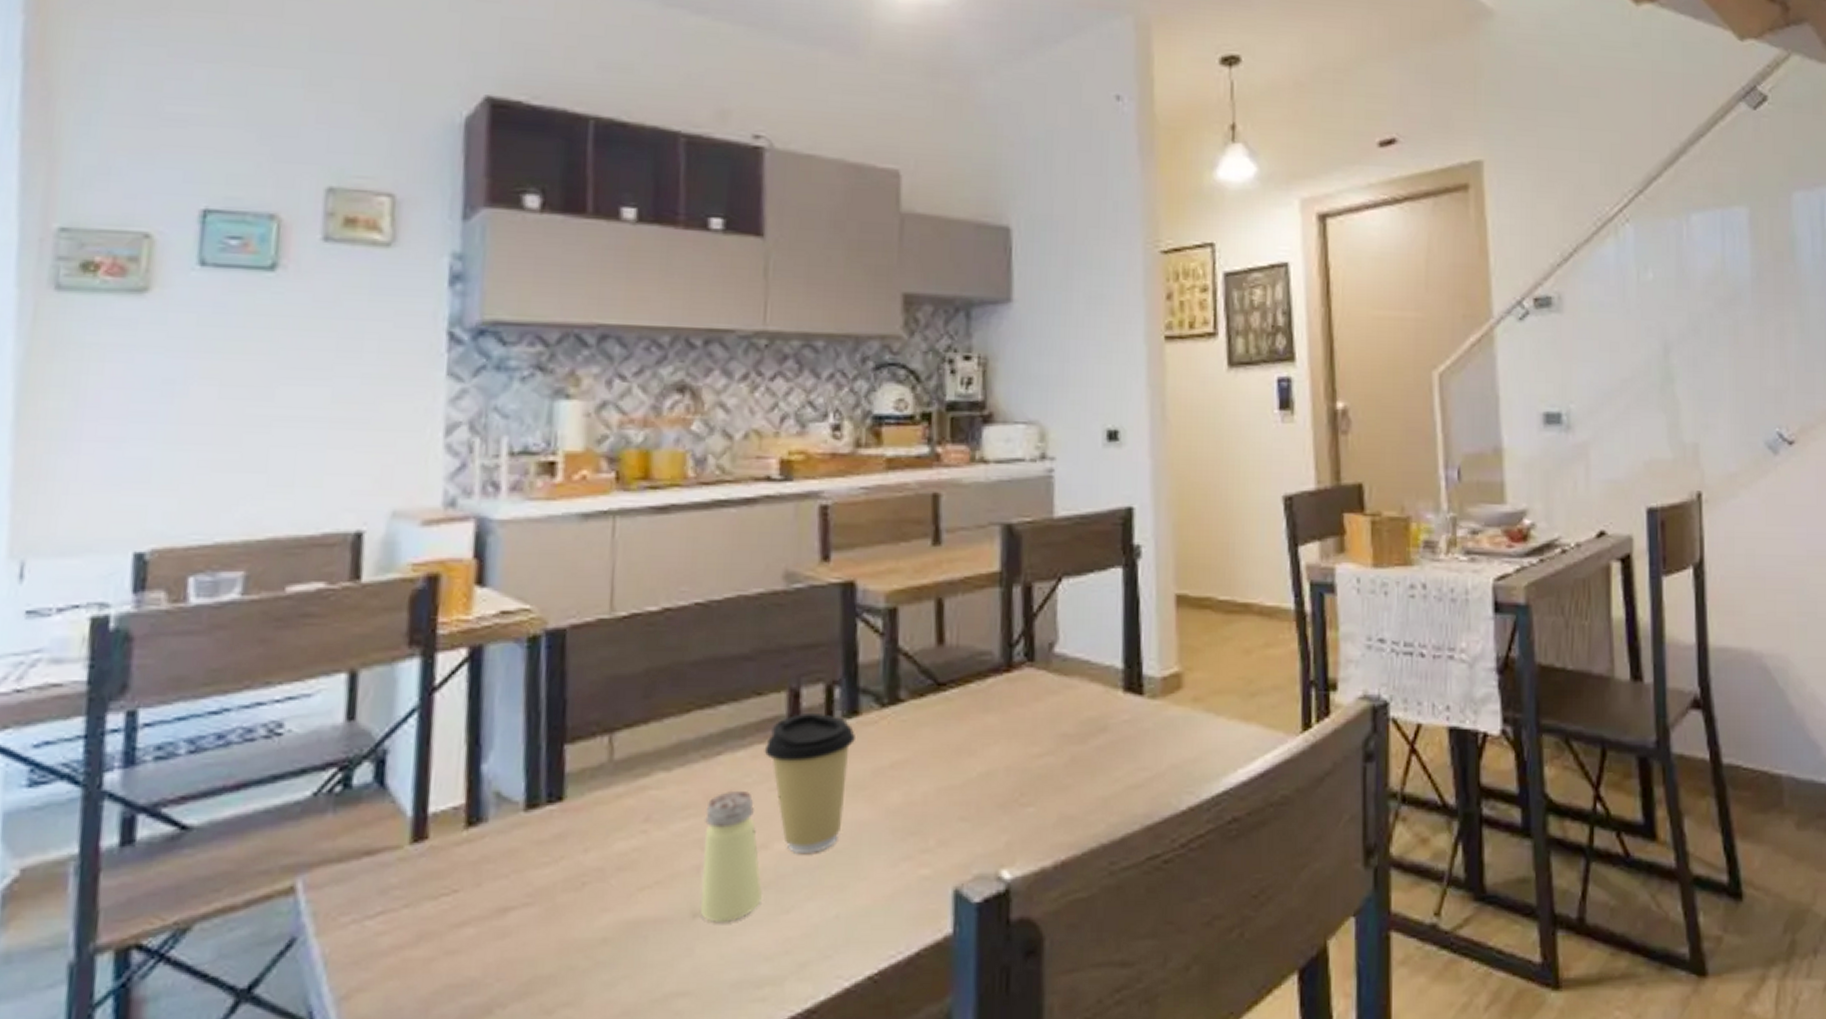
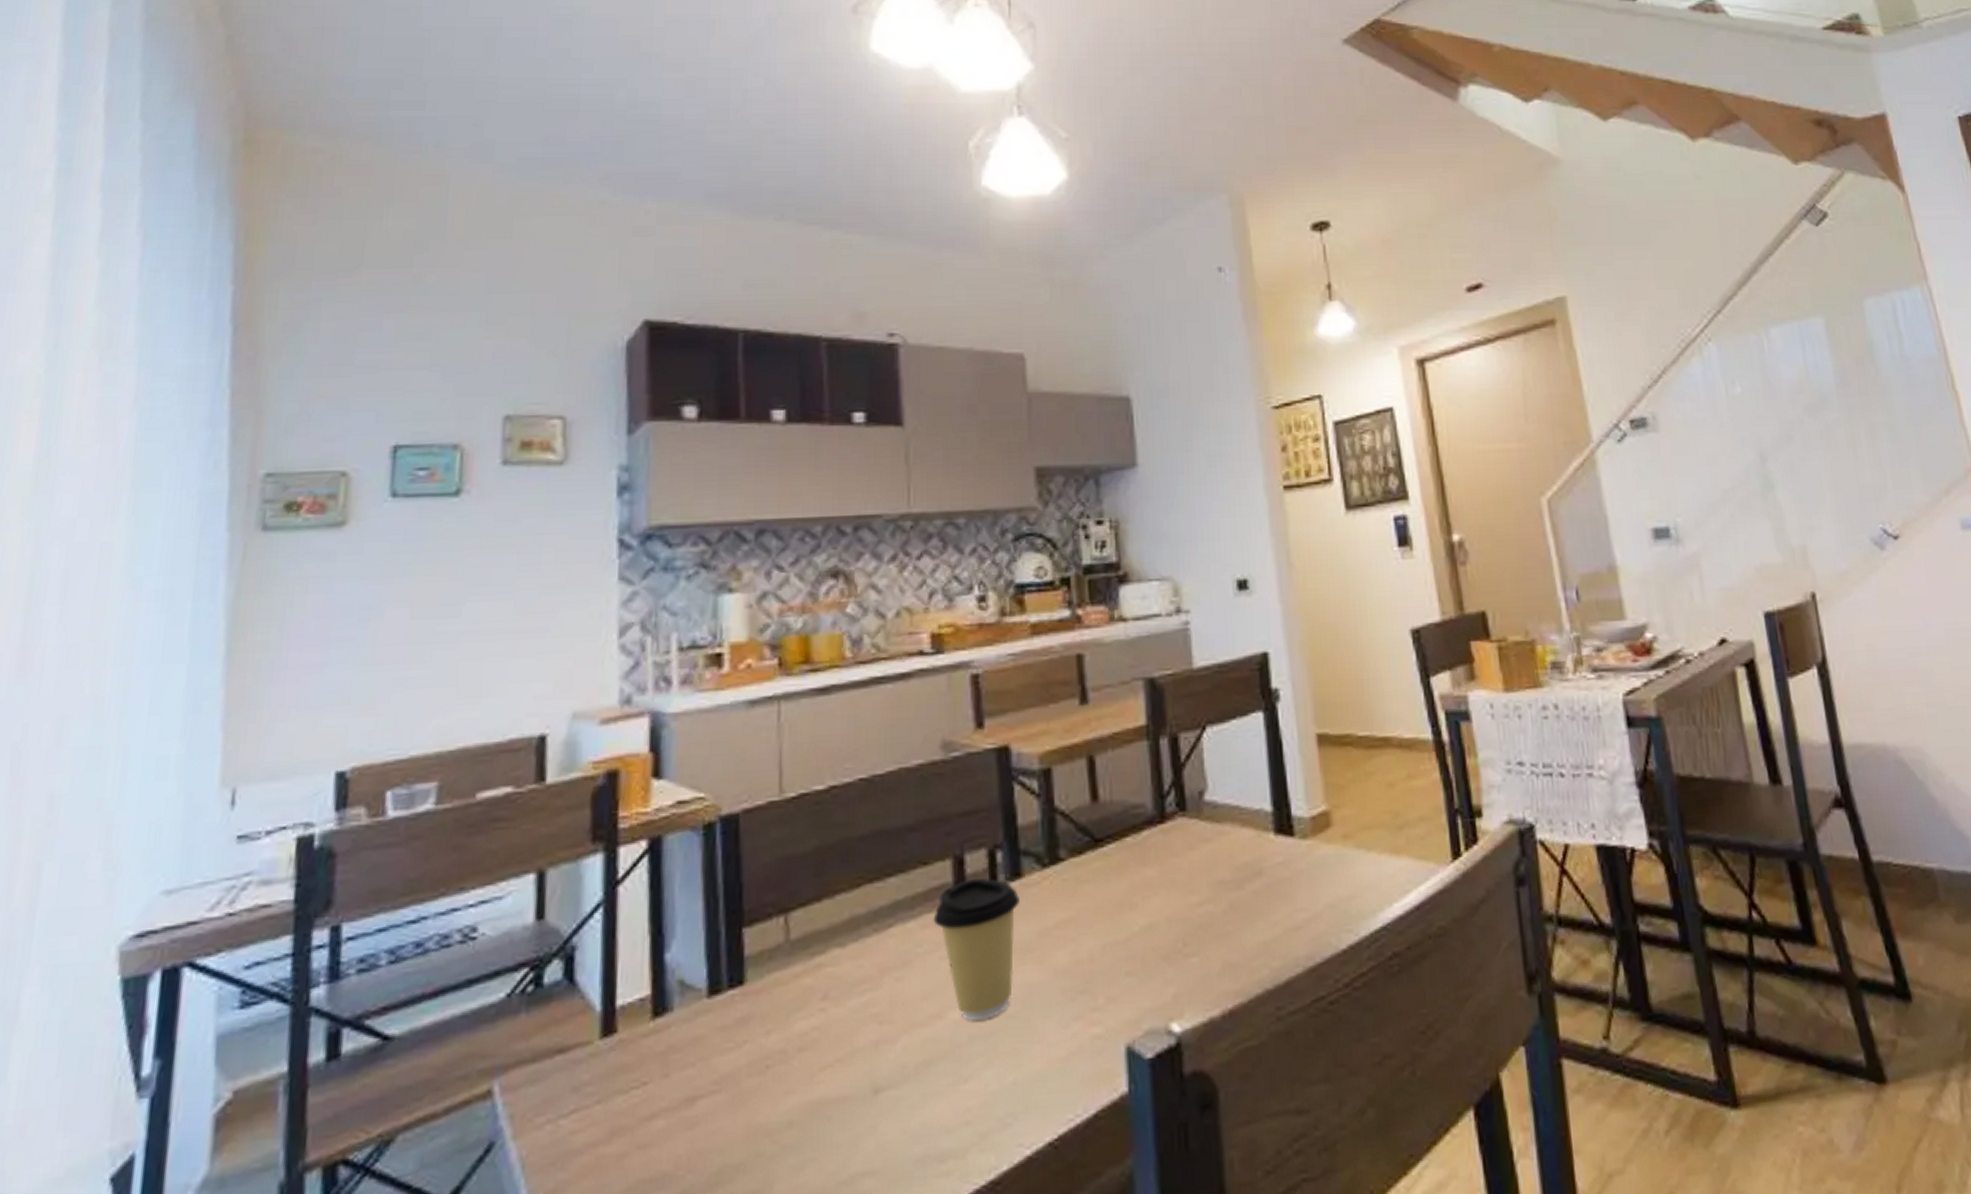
saltshaker: present [699,790,763,922] -> none [880,961,941,1097]

